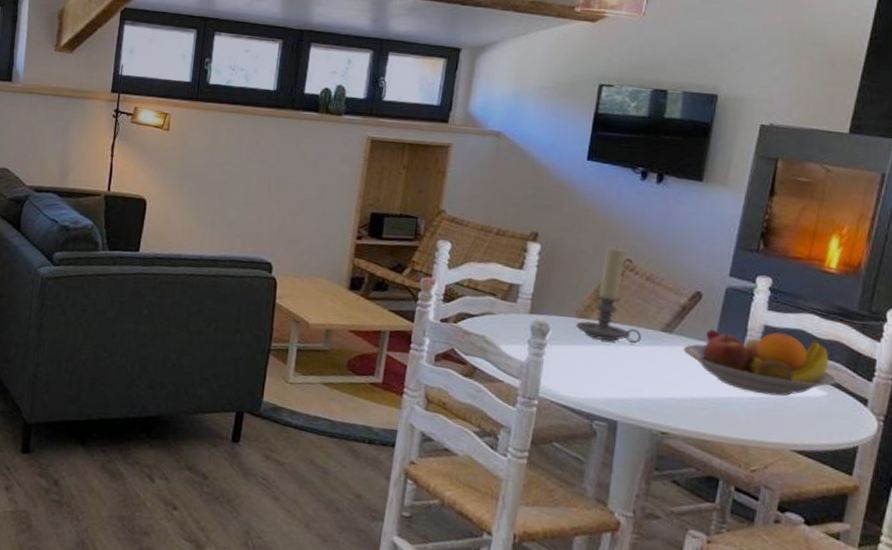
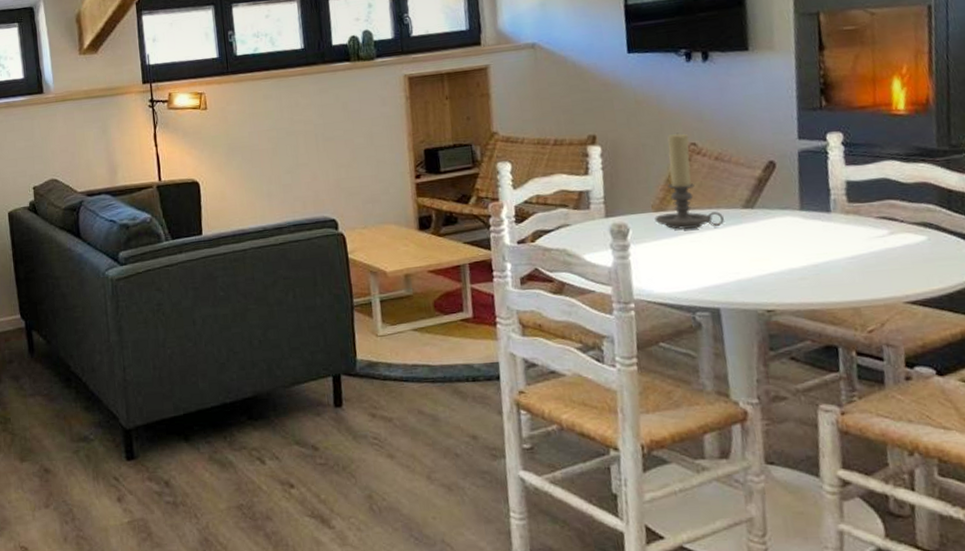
fruit bowl: present [683,328,836,396] -> none [769,185,934,251]

